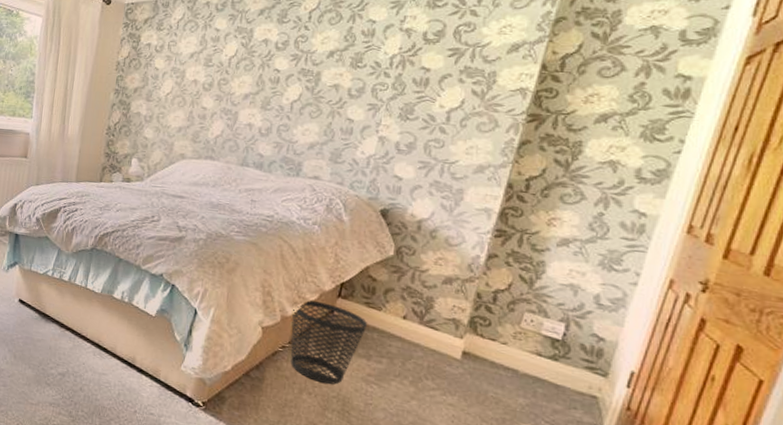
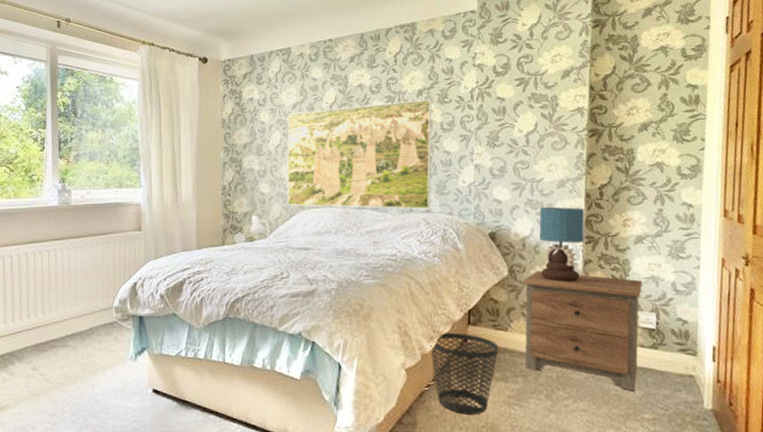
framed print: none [169,61,343,176] -> present [287,98,432,210]
nightstand: none [393,255,558,398] -> present [522,270,643,391]
table lamp: none [432,191,502,274] -> present [539,207,585,282]

